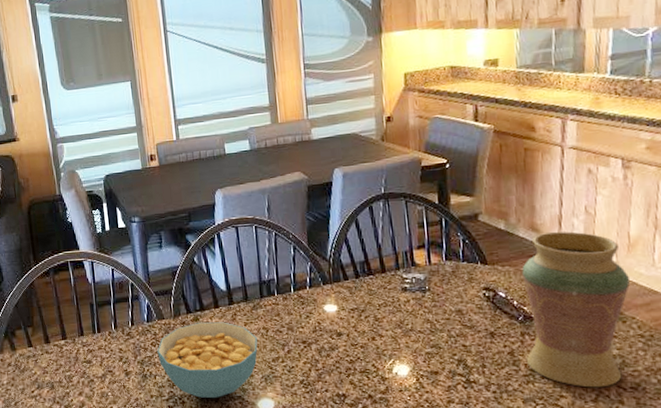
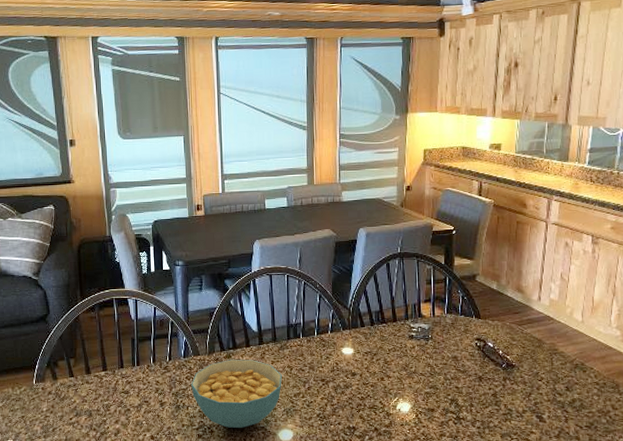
decorative vase: present [522,231,630,388] -> none [507,293,591,426]

